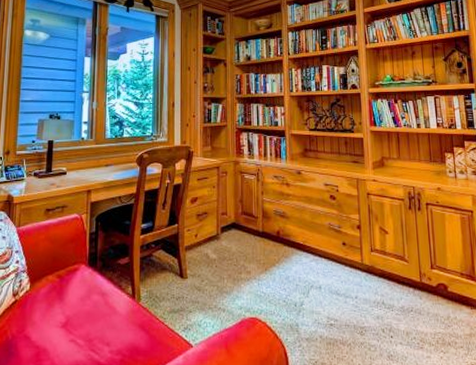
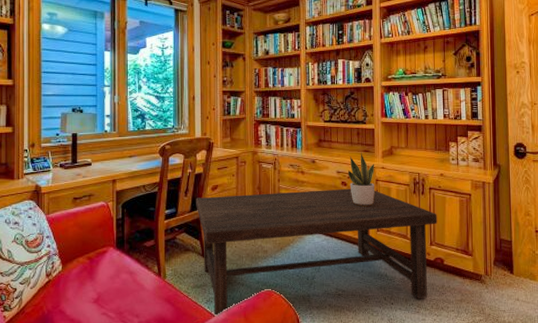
coffee table: none [174,202,437,345] -> present [196,188,437,314]
potted plant: none [336,163,367,222] -> present [347,152,375,206]

